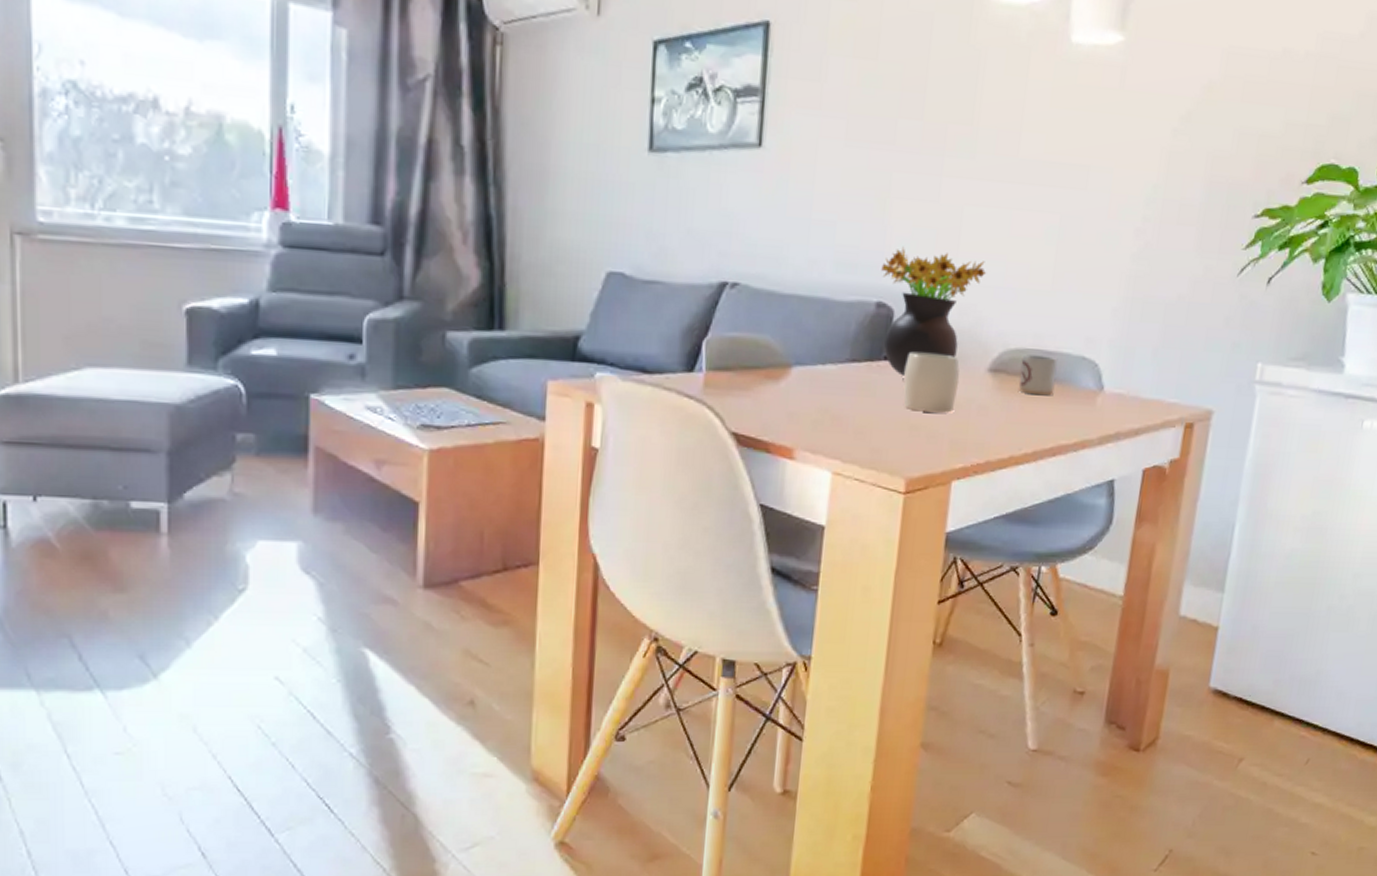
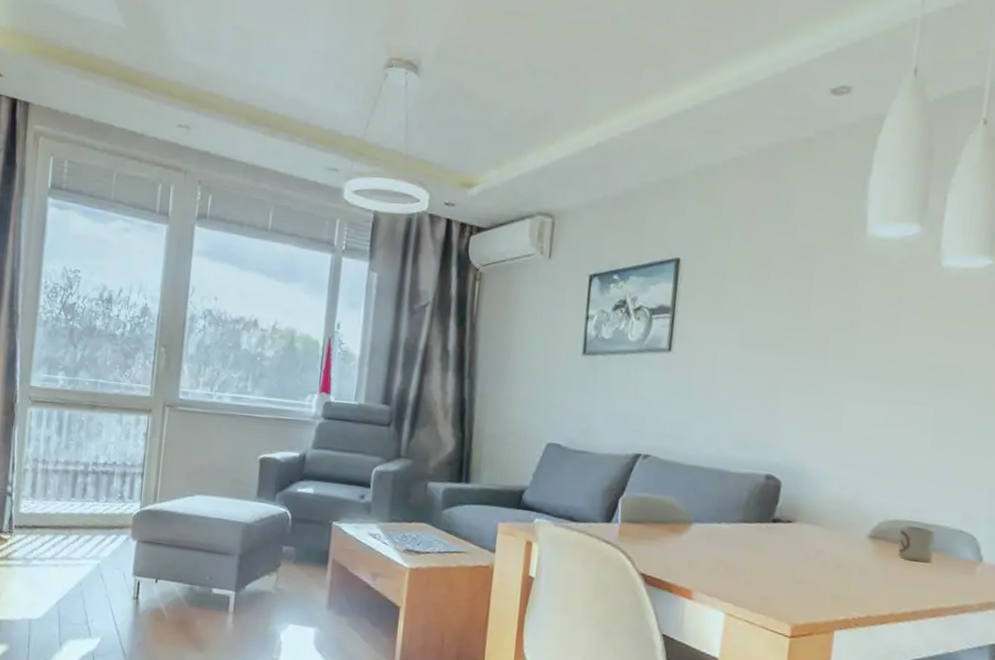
flower arrangement: present [881,246,987,376] -> none [770,430,866,537]
mug: present [902,351,960,413] -> none [789,517,841,571]

